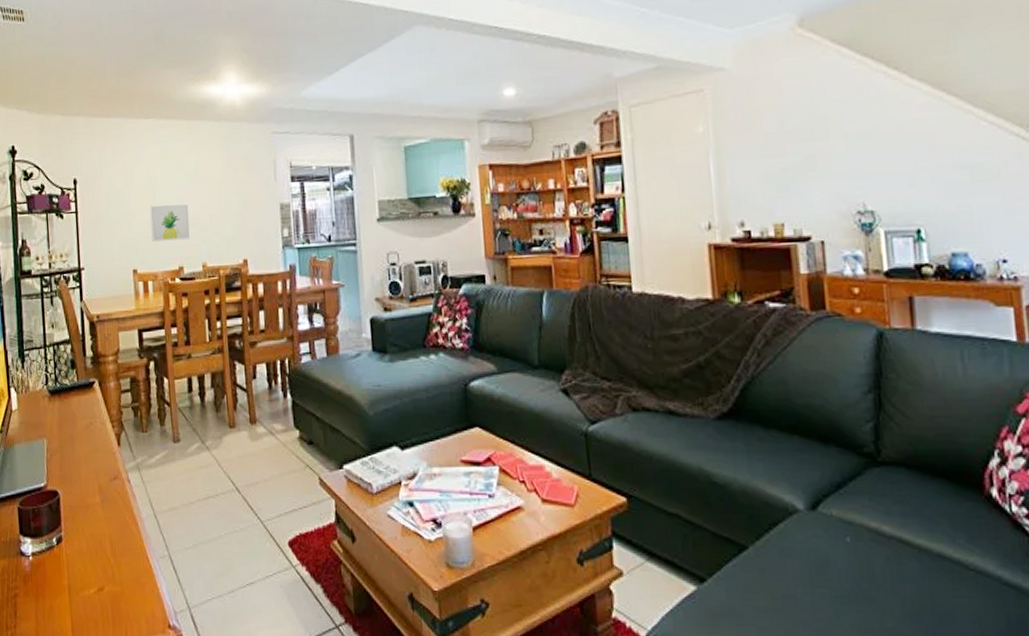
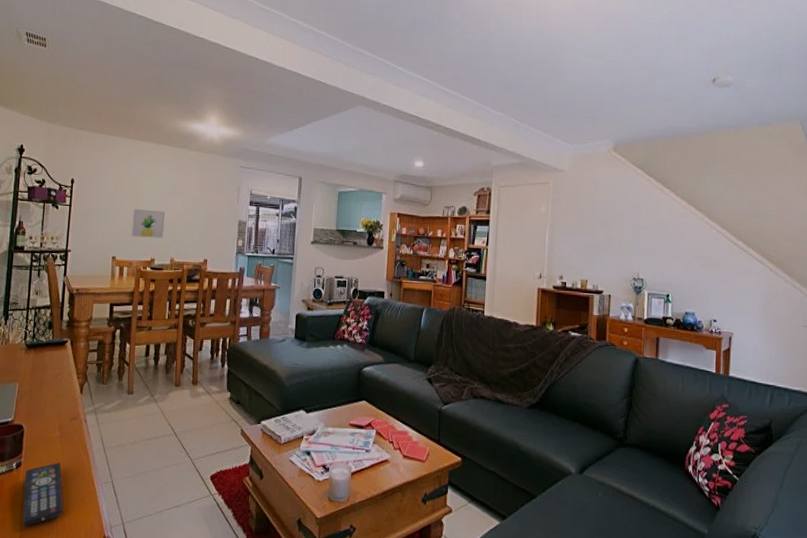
remote control: none [67,535,117,616] -> present [22,462,64,526]

